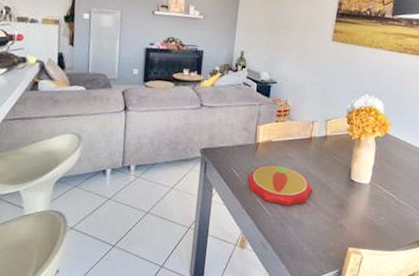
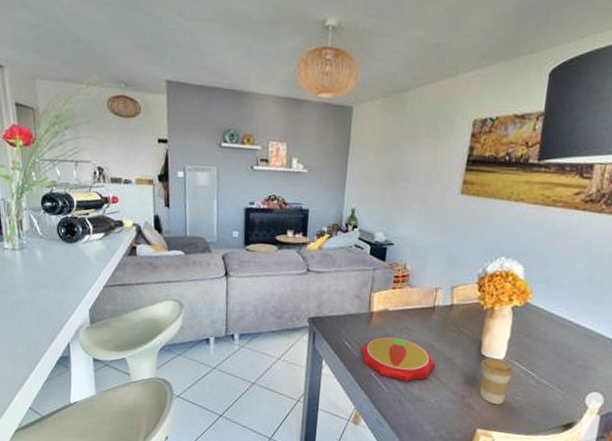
coffee cup: none [349,182,378,224] -> present [479,357,514,404]

